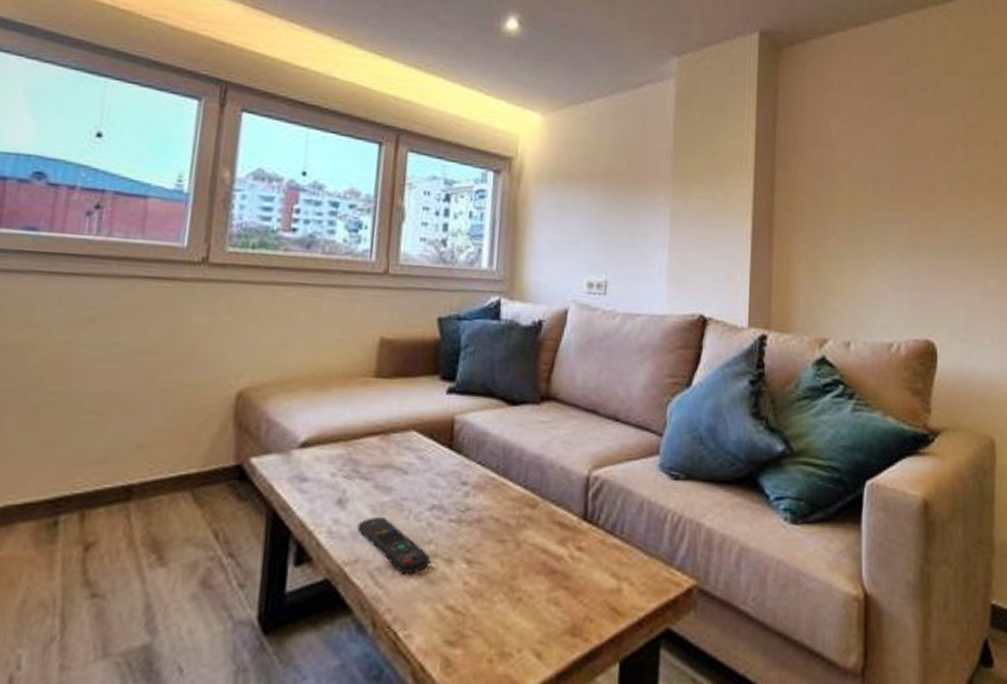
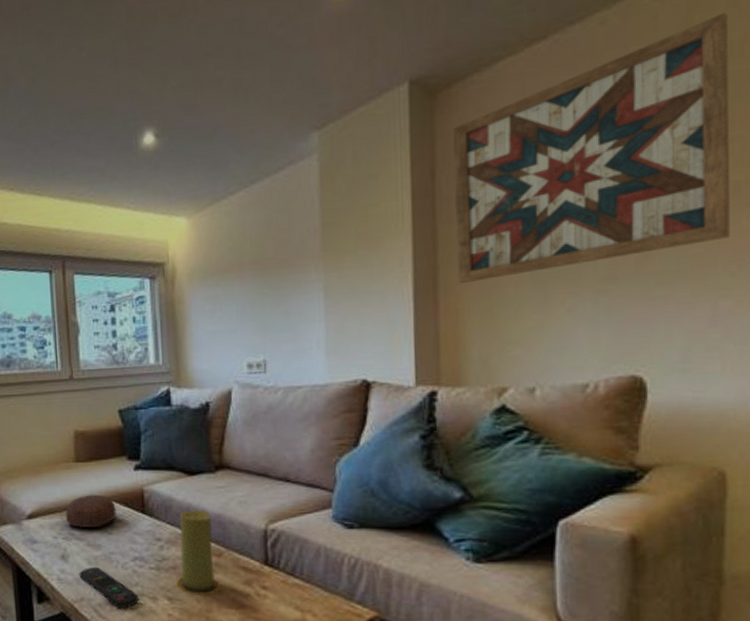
decorative bowl: none [351,420,418,465] -> present [65,494,117,529]
candle: none [479,448,530,558] -> present [177,510,220,595]
wall art: none [790,39,996,231] -> present [453,12,730,284]

